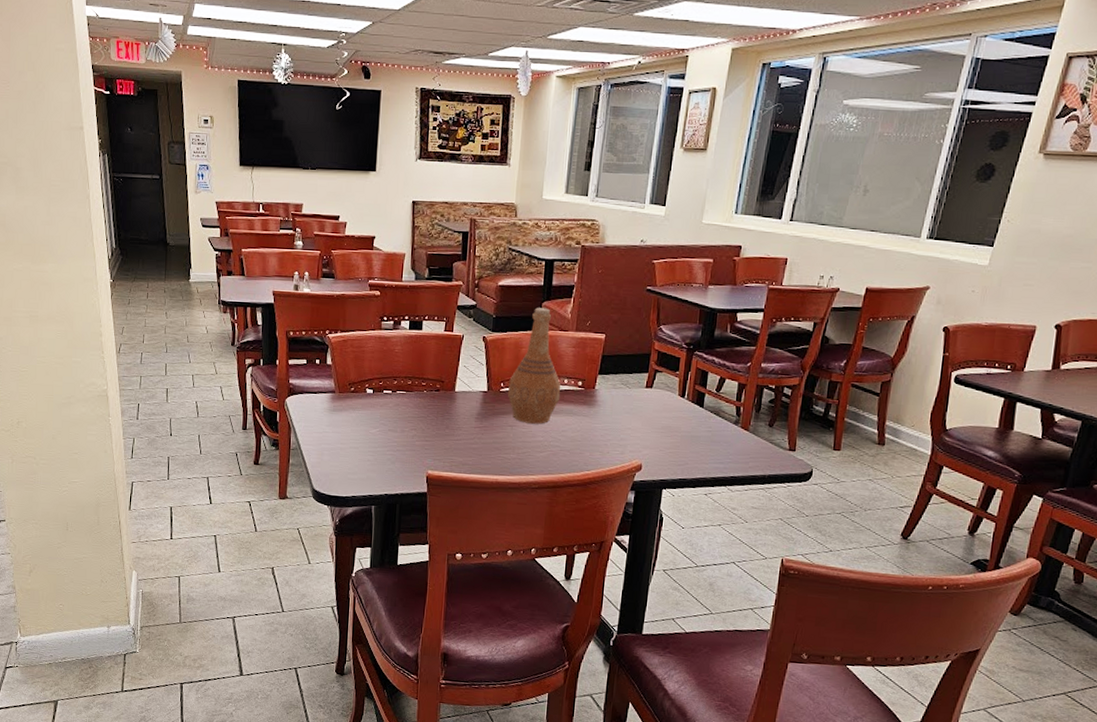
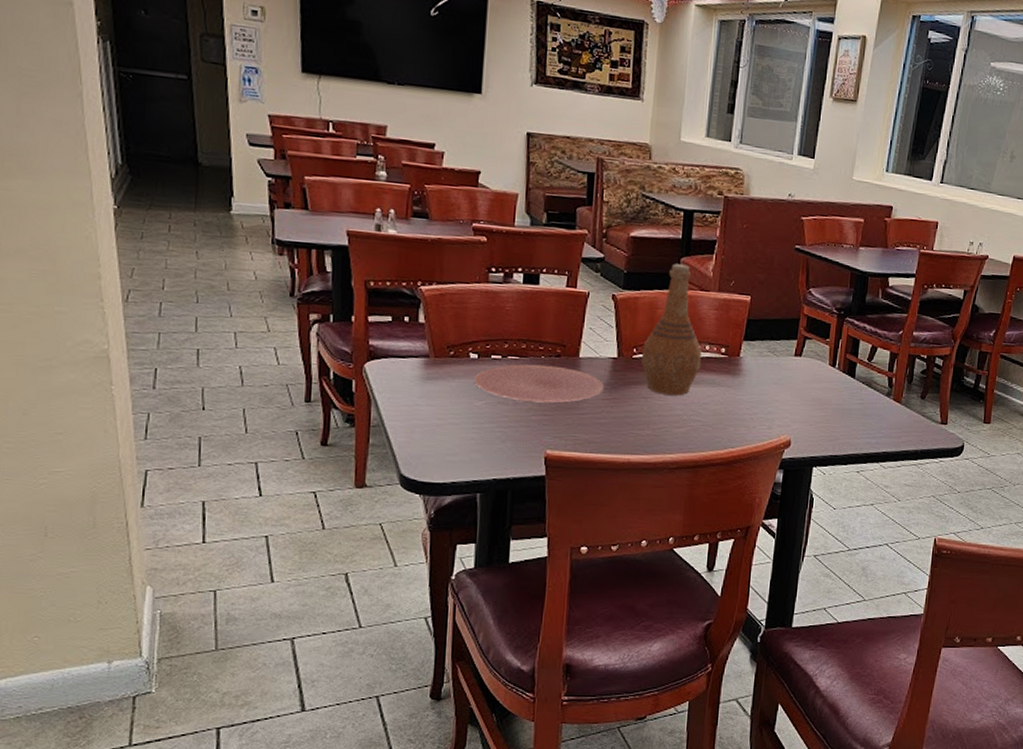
plate: none [370,397,476,431] -> present [475,364,604,403]

